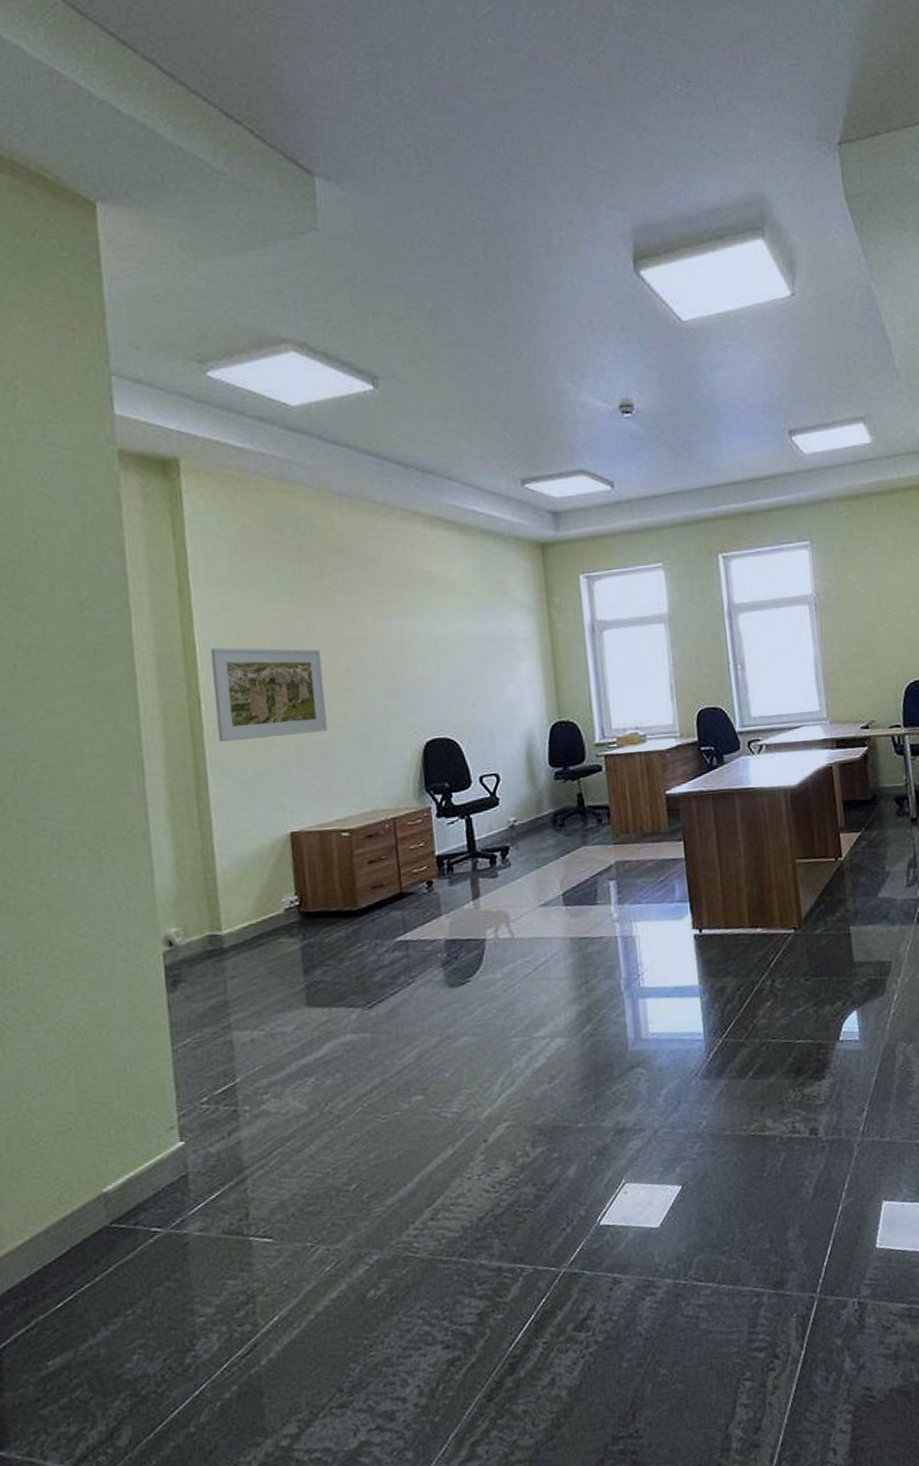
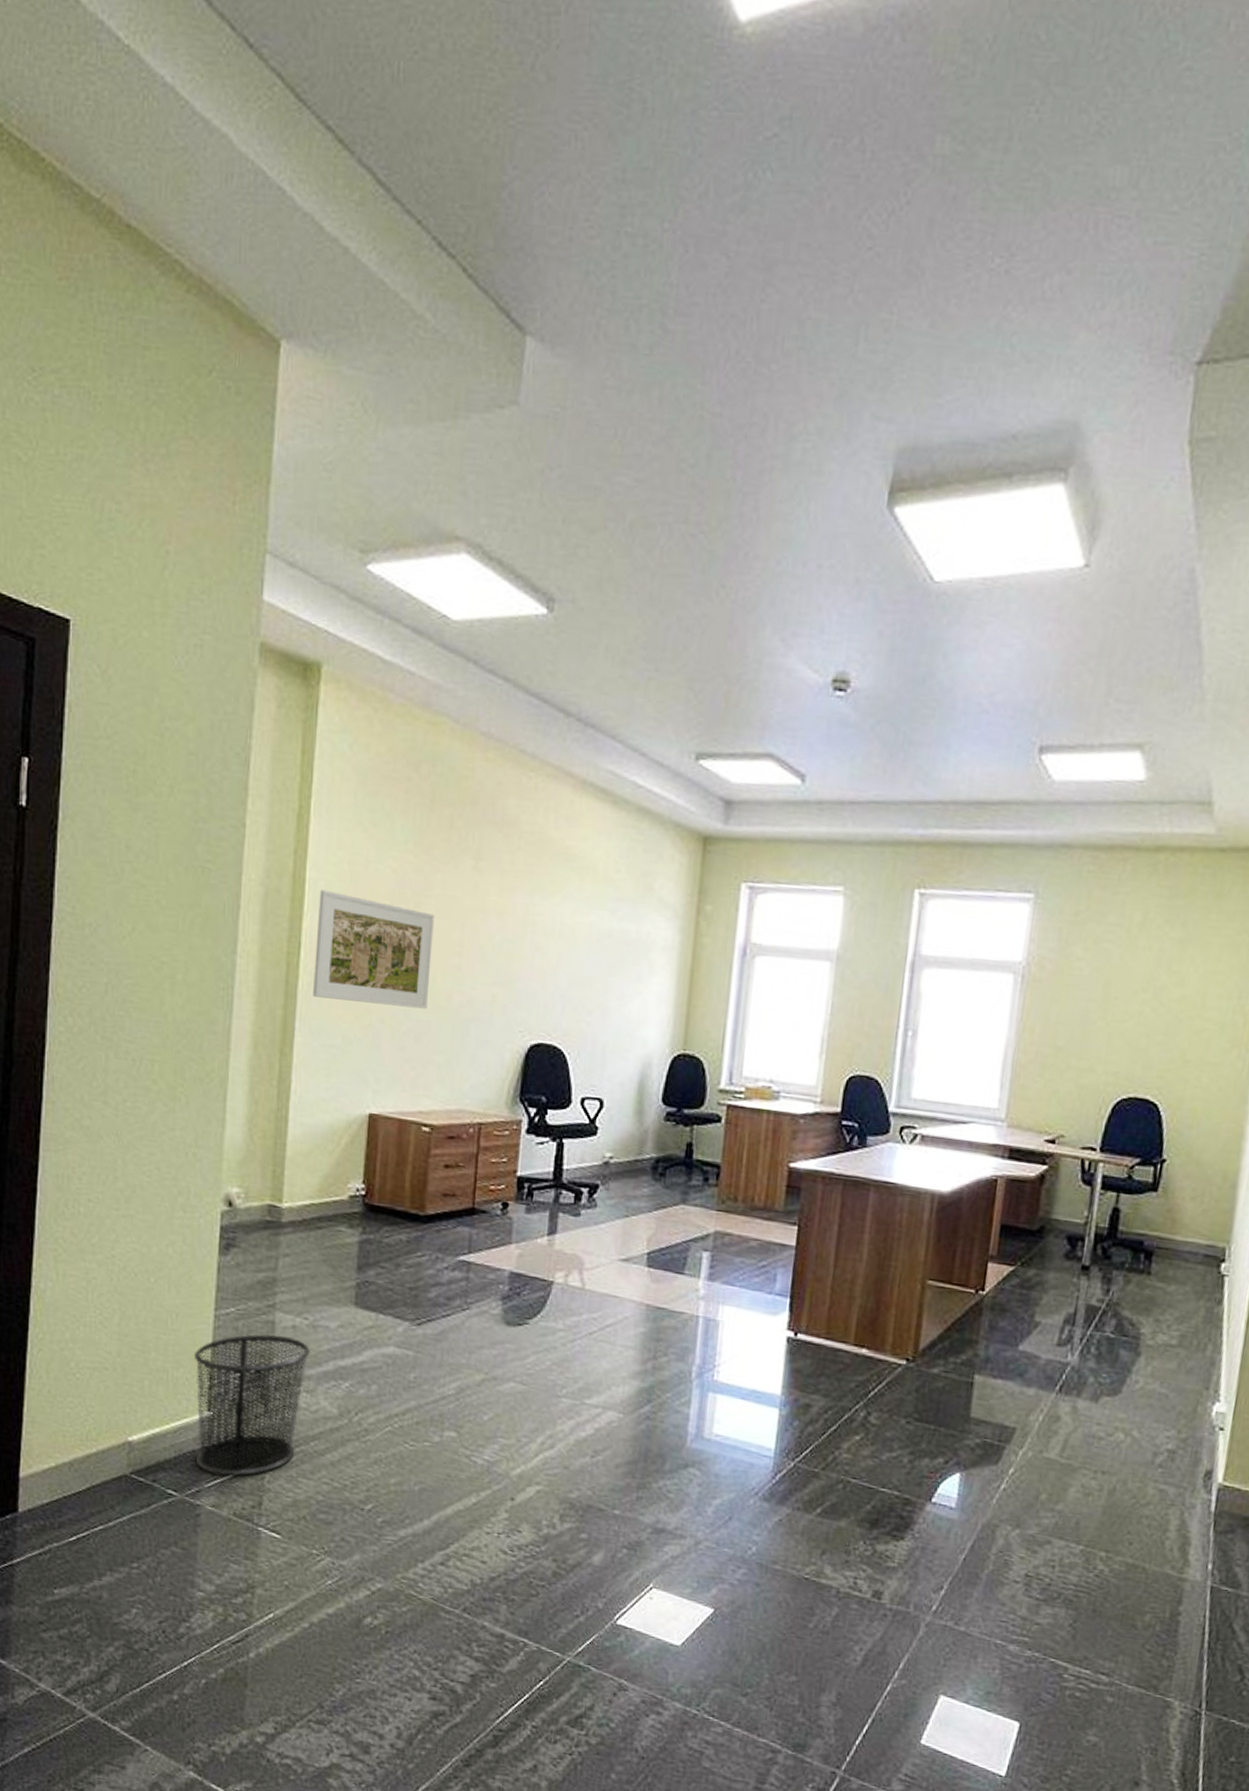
waste bin: none [157,1051,273,1200] -> present [193,1334,310,1476]

